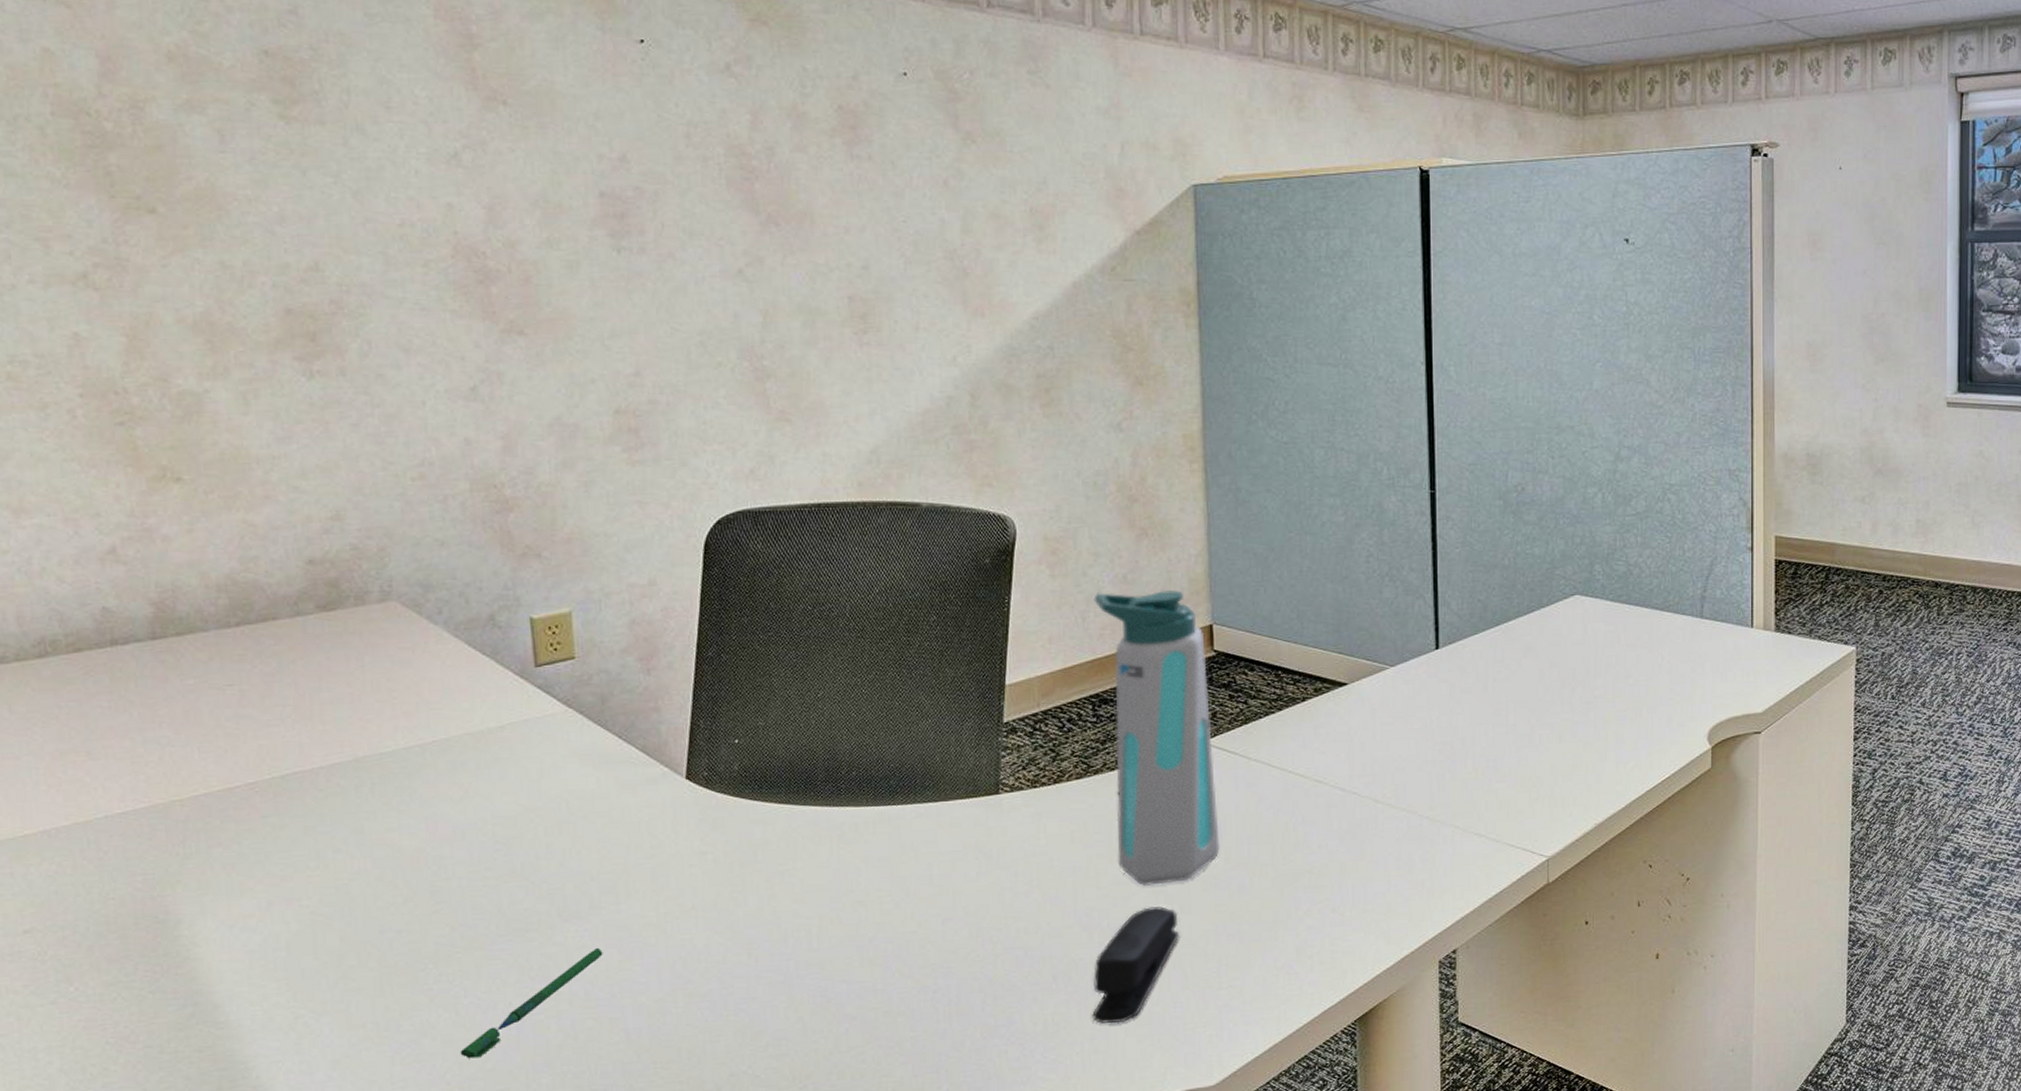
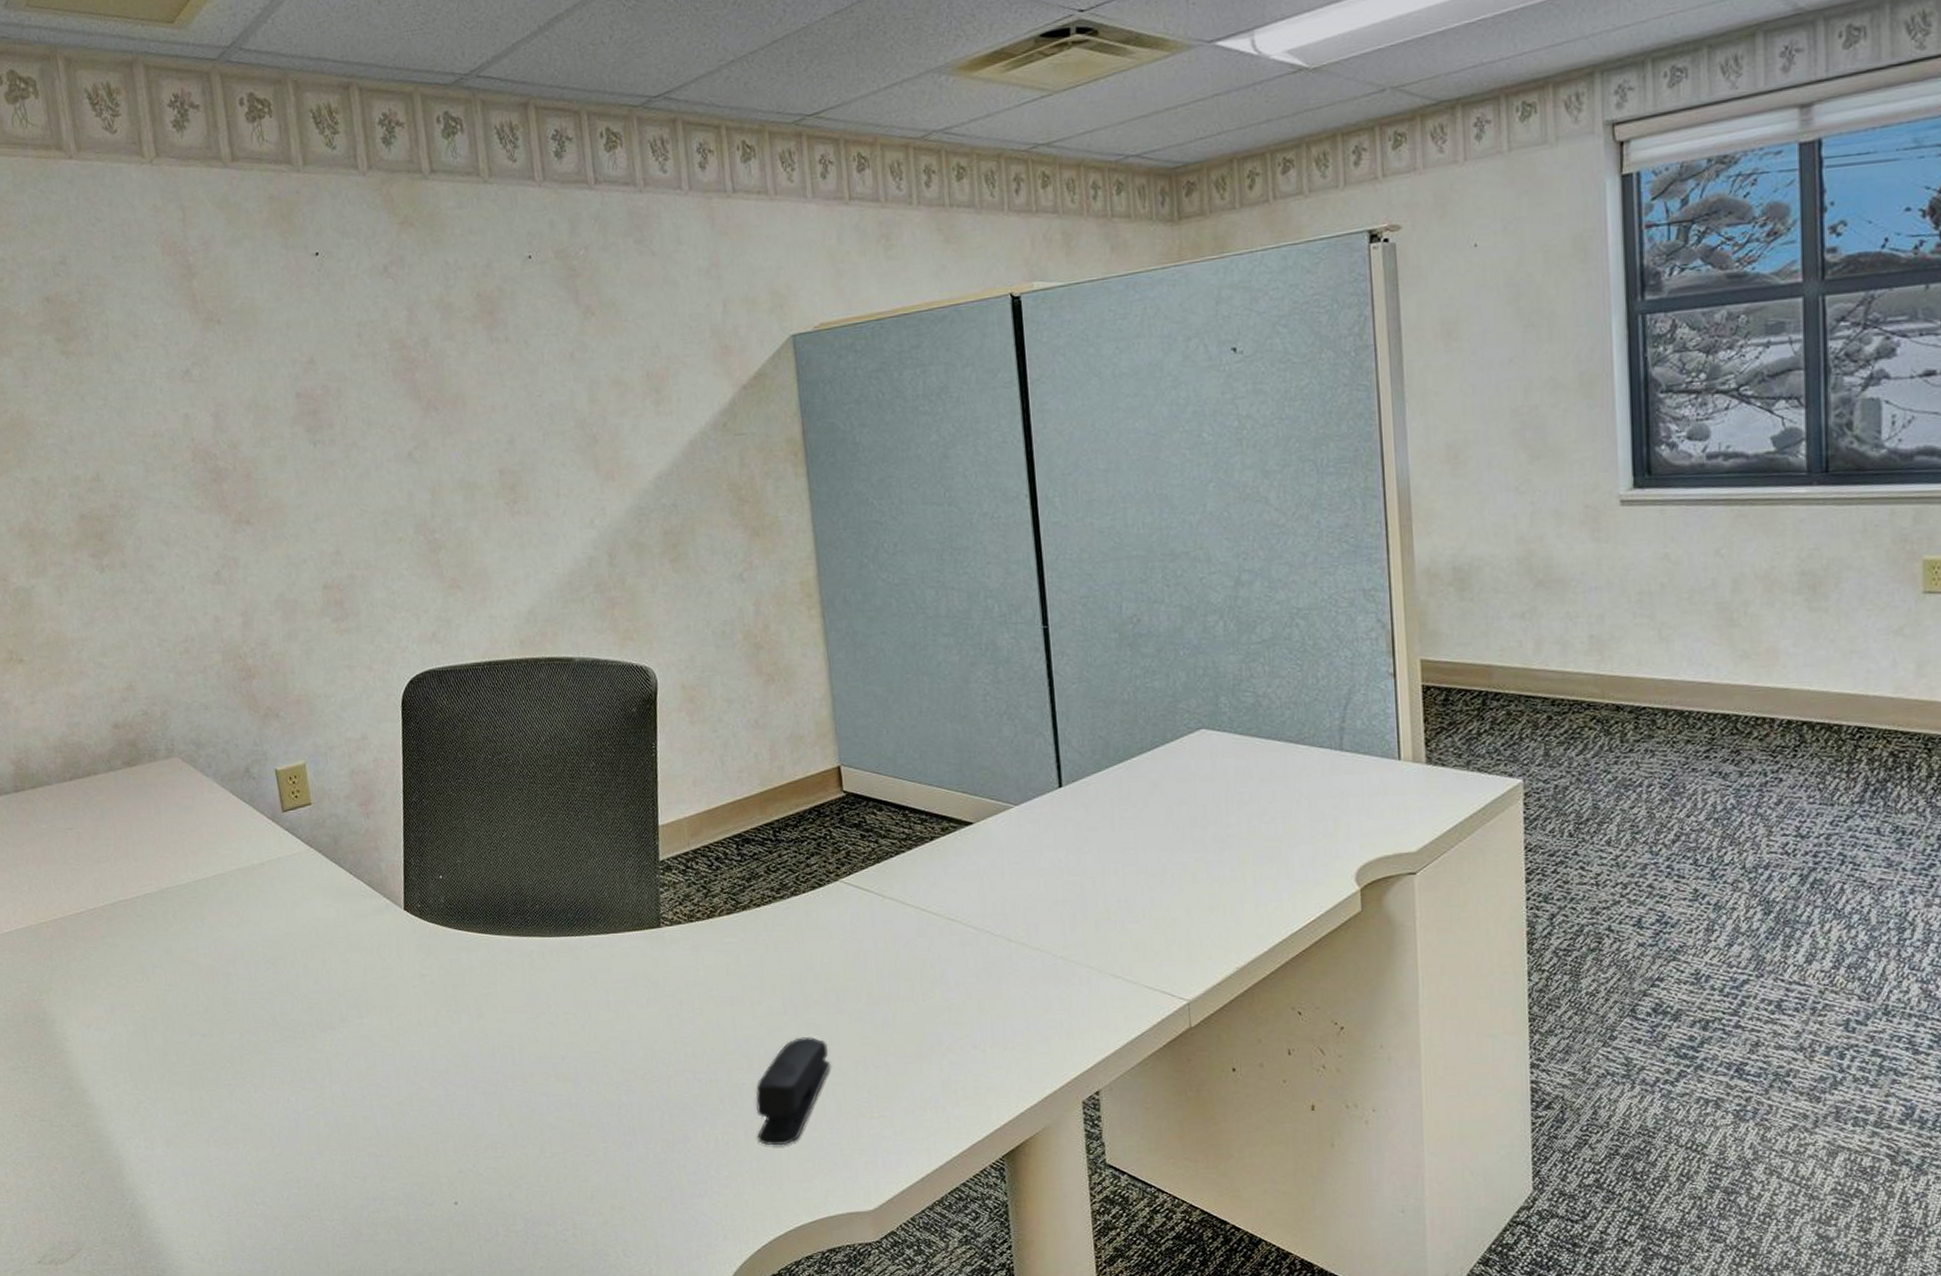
pen: present [460,947,603,1059] -> none [255,1055,354,1144]
water bottle: present [1093,590,1221,887] -> none [730,733,864,1018]

